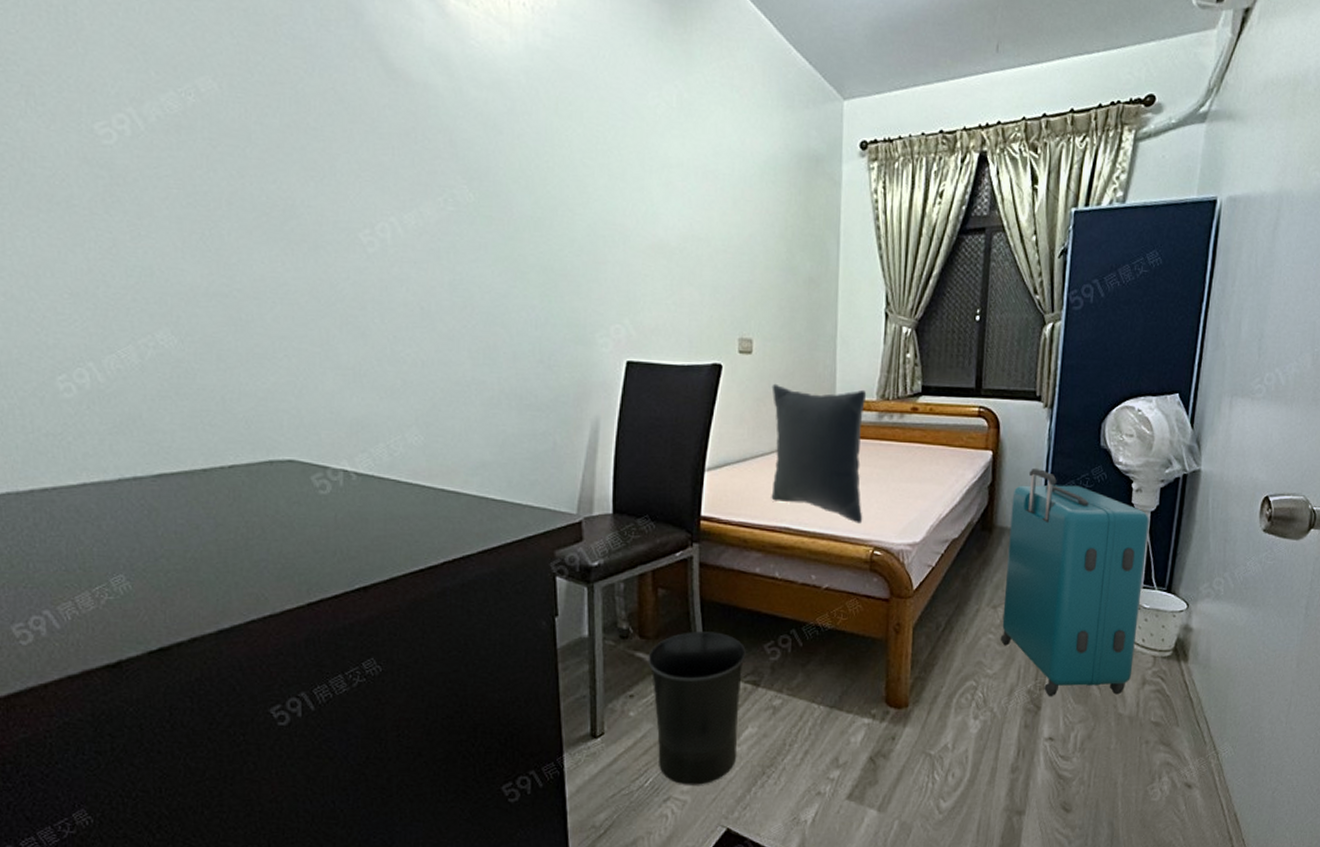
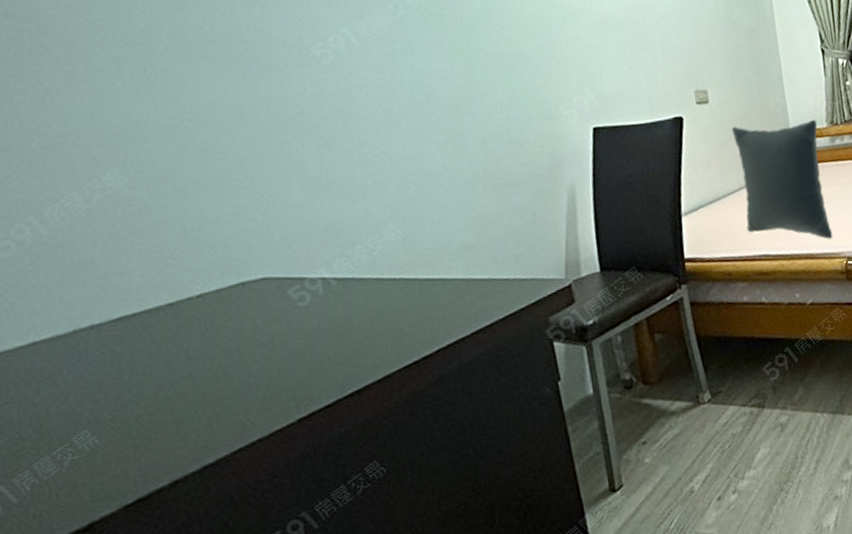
waste bin: present [648,632,746,785] -> none [654,364,754,519]

